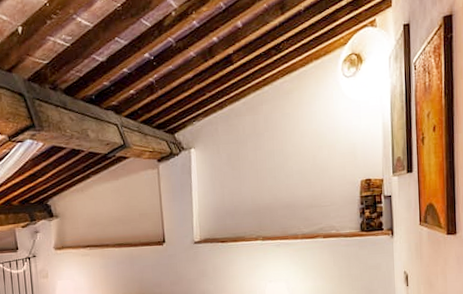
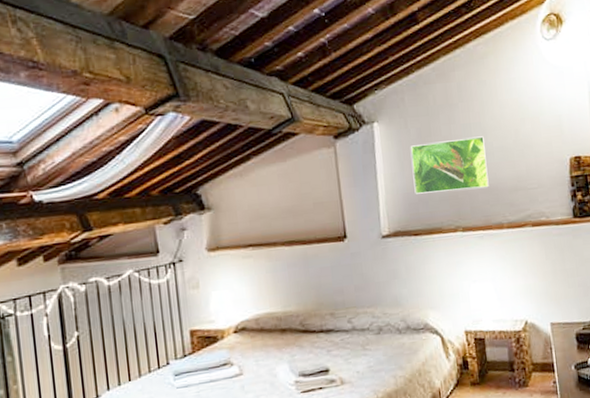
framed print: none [221,161,287,209] -> present [410,136,489,194]

